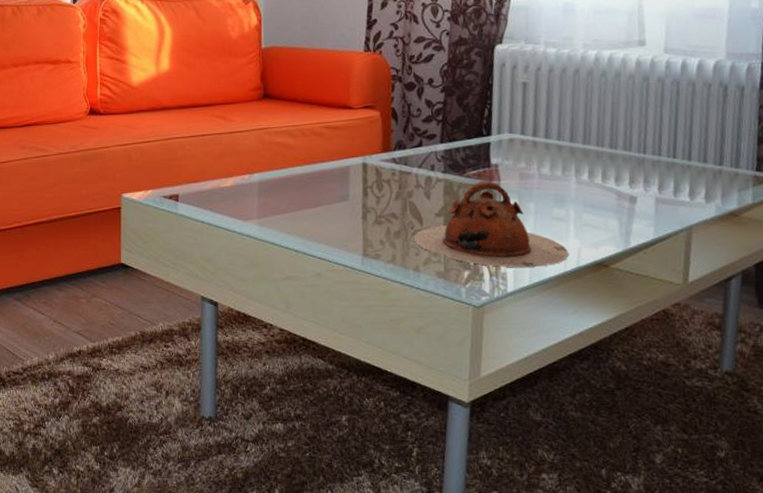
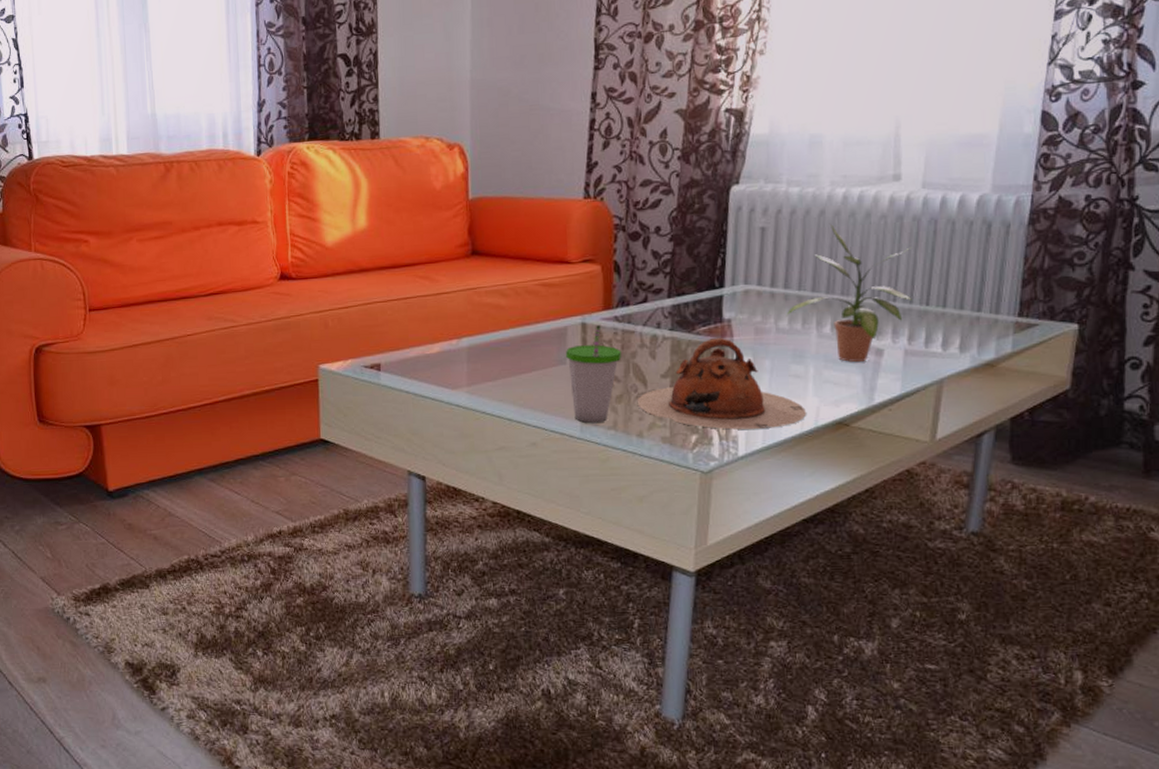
cup: none [347,165,399,257] -> present [565,324,621,424]
potted plant: none [547,82,660,207] -> present [786,224,912,362]

